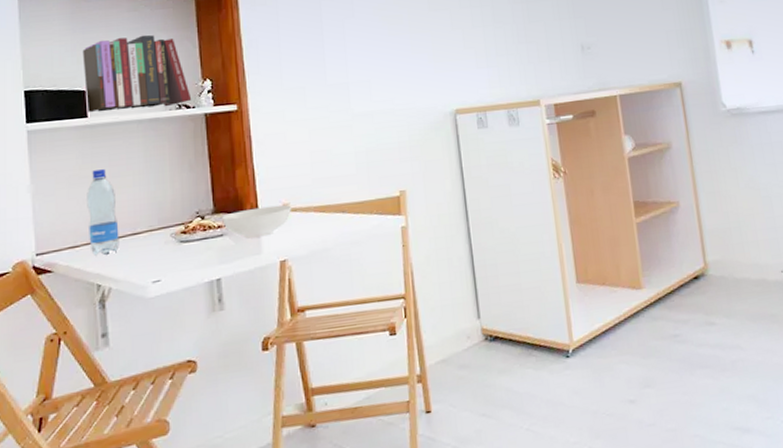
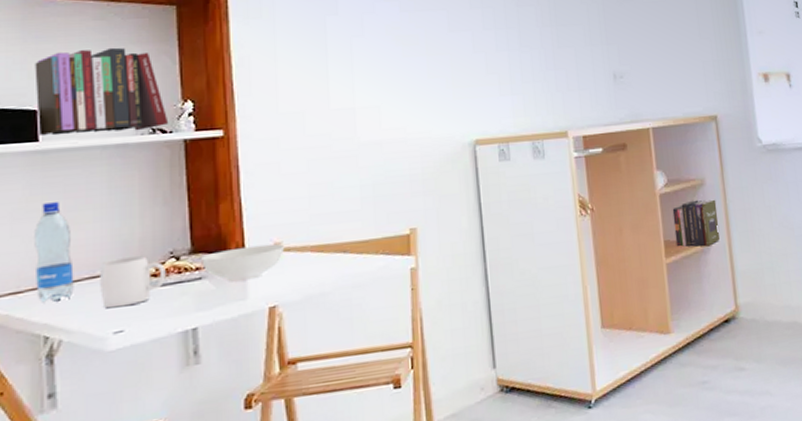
mug: none [140,214,194,261] -> present [100,255,166,309]
books: none [640,162,688,208] -> present [672,199,720,247]

